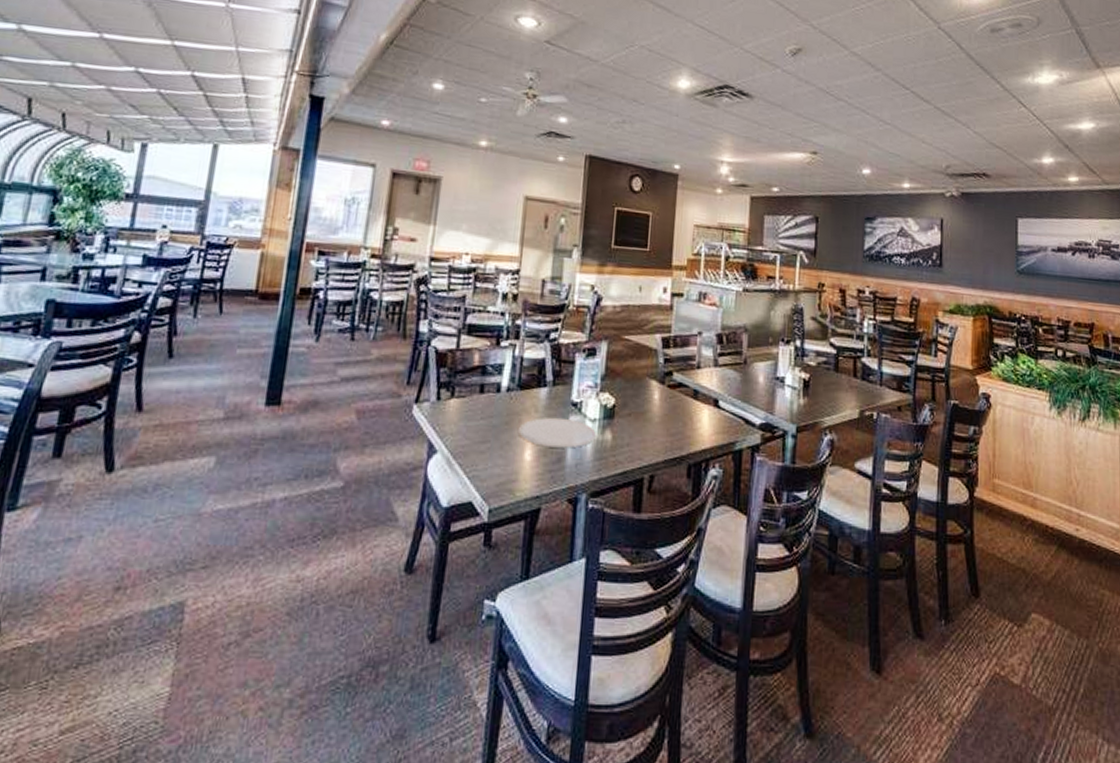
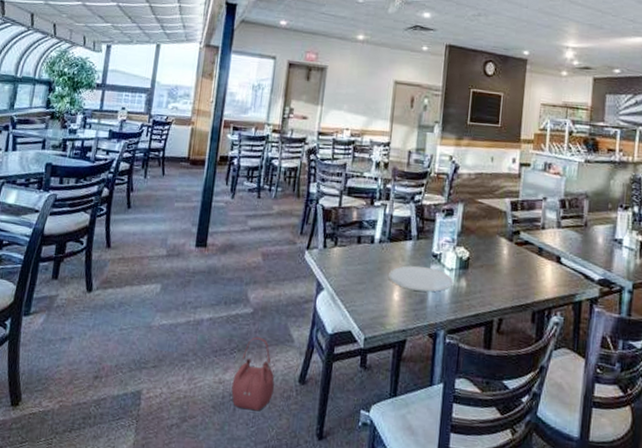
handbag: none [313,517,373,614] -> present [231,337,275,411]

